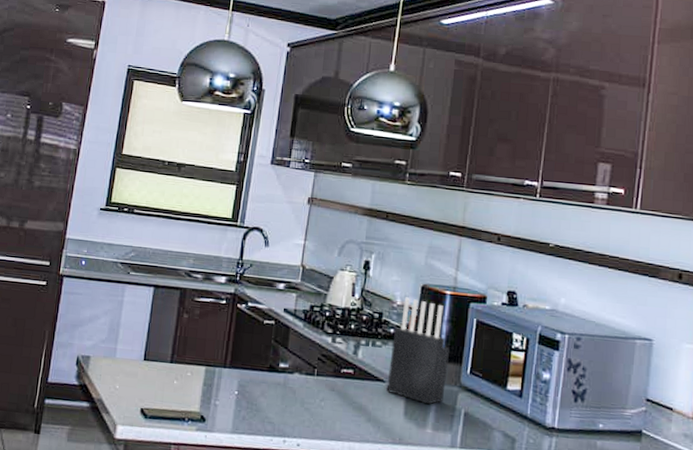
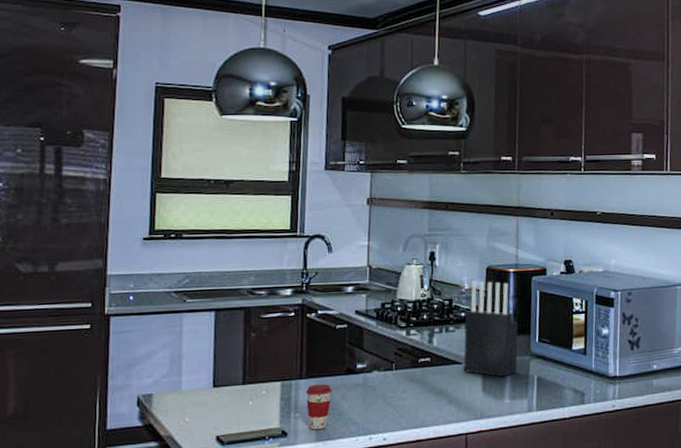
coffee cup: none [226,375,253,422] -> present [306,384,332,430]

